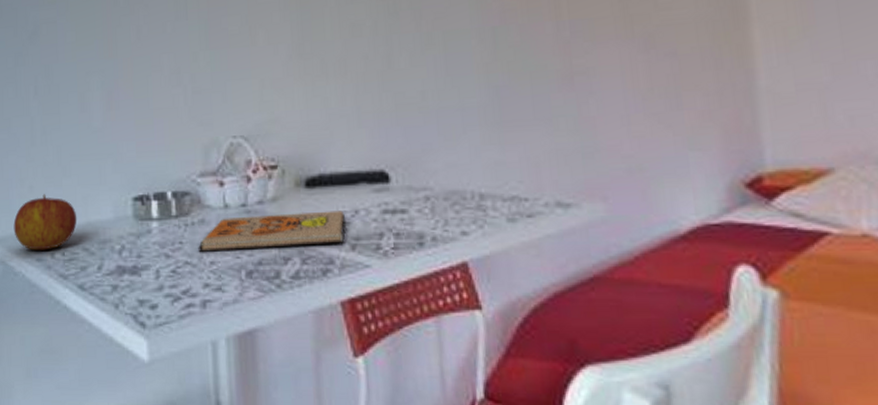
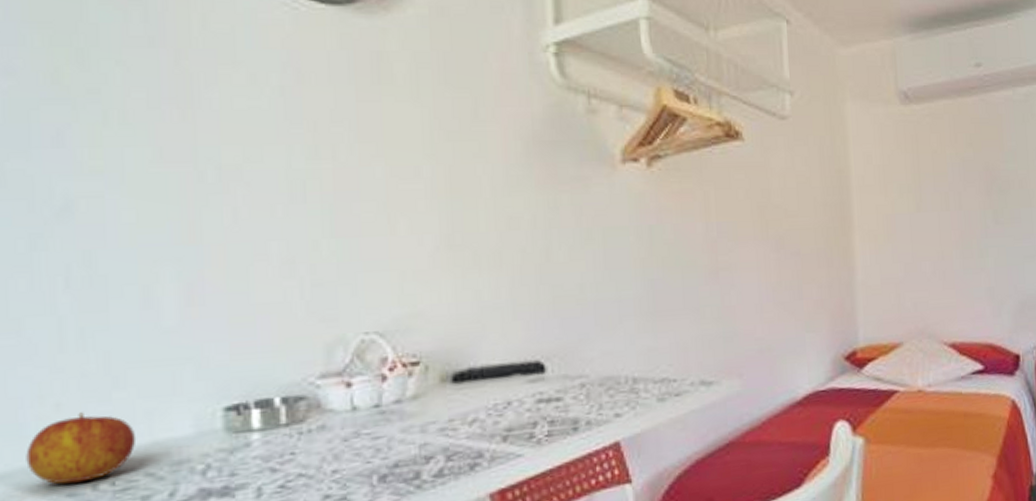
notebook: present [198,210,345,252] -> none [316,403,497,461]

